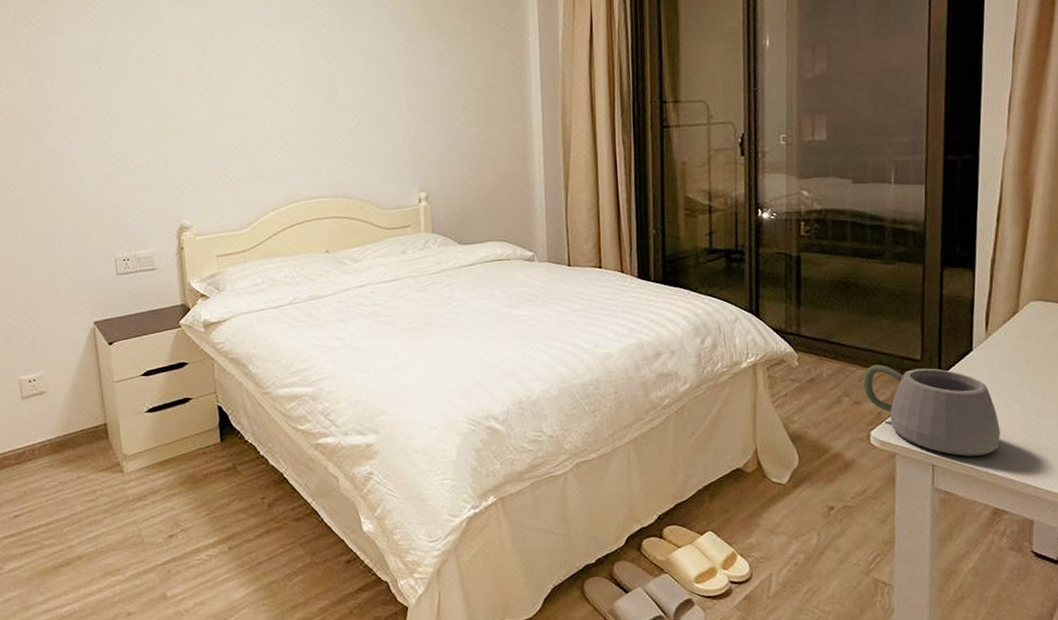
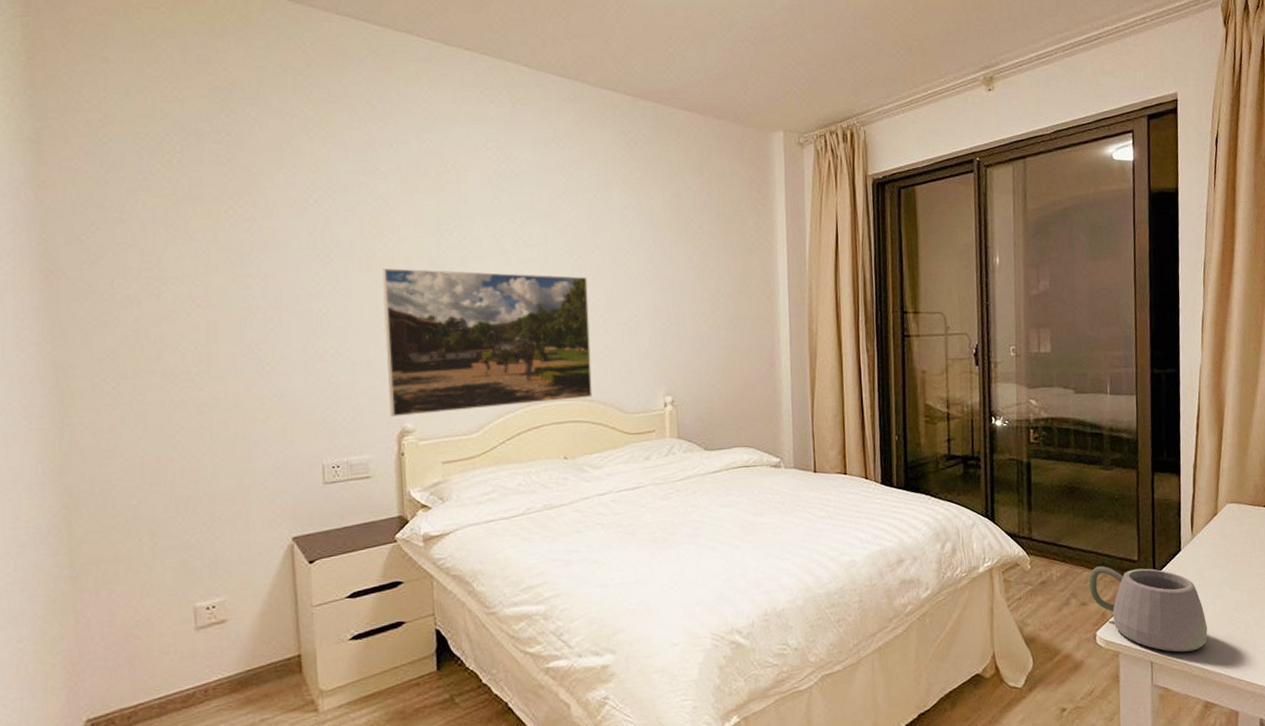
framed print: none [156,76,350,214] -> present [382,268,593,416]

